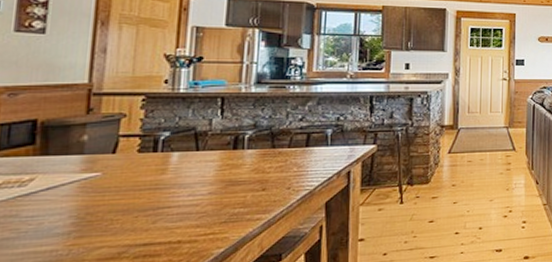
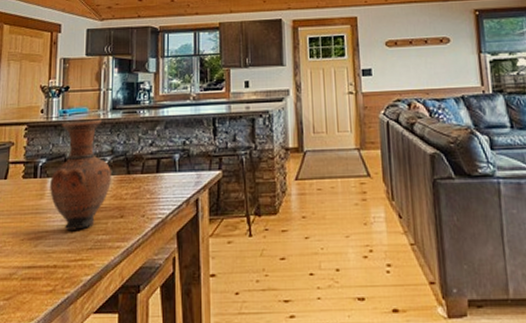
vase: none [173,92,253,207] -> present [49,119,111,232]

